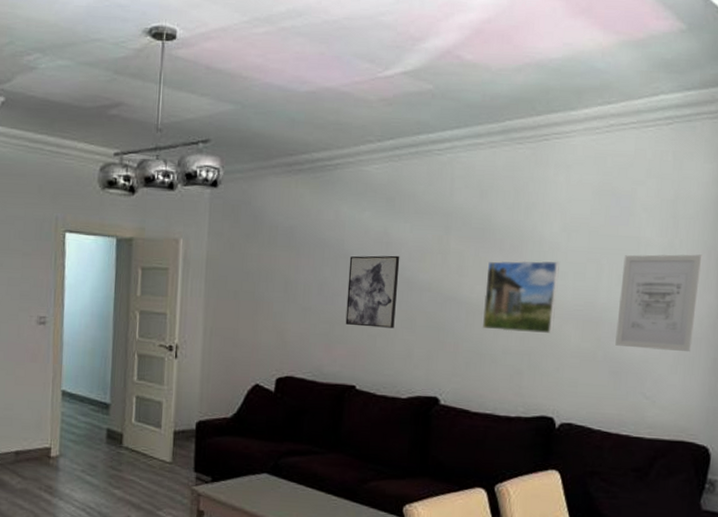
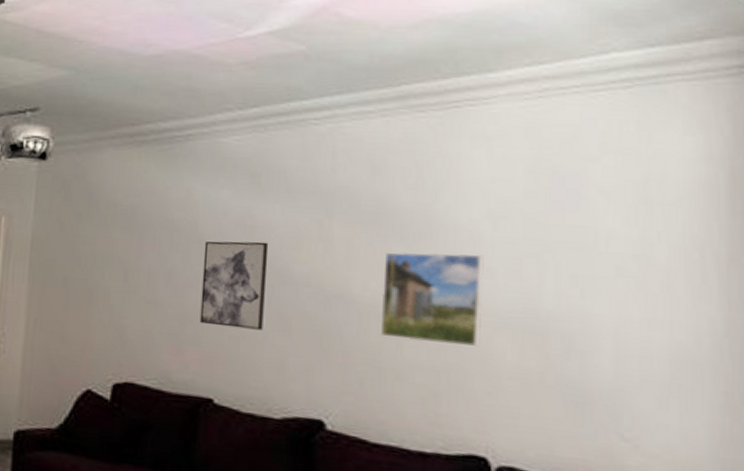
wall art: present [615,254,703,352] -> none [572,249,693,381]

